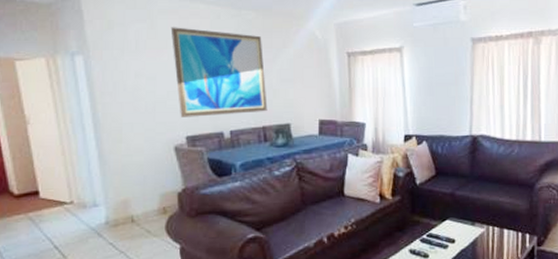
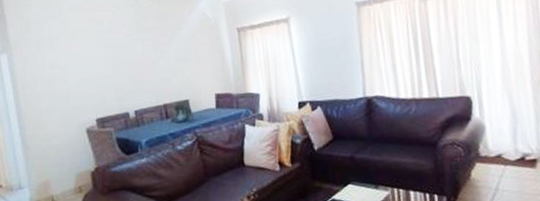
wall art: present [170,27,268,117] -> none [78,20,167,102]

